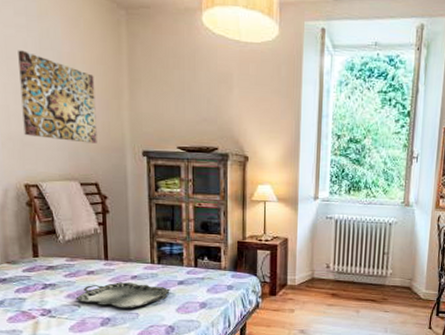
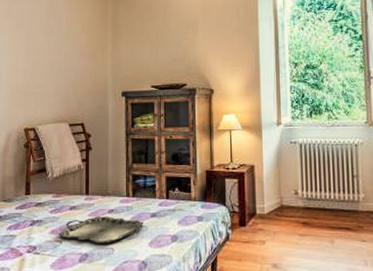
wall art: present [18,50,97,144] -> none [28,19,85,89]

